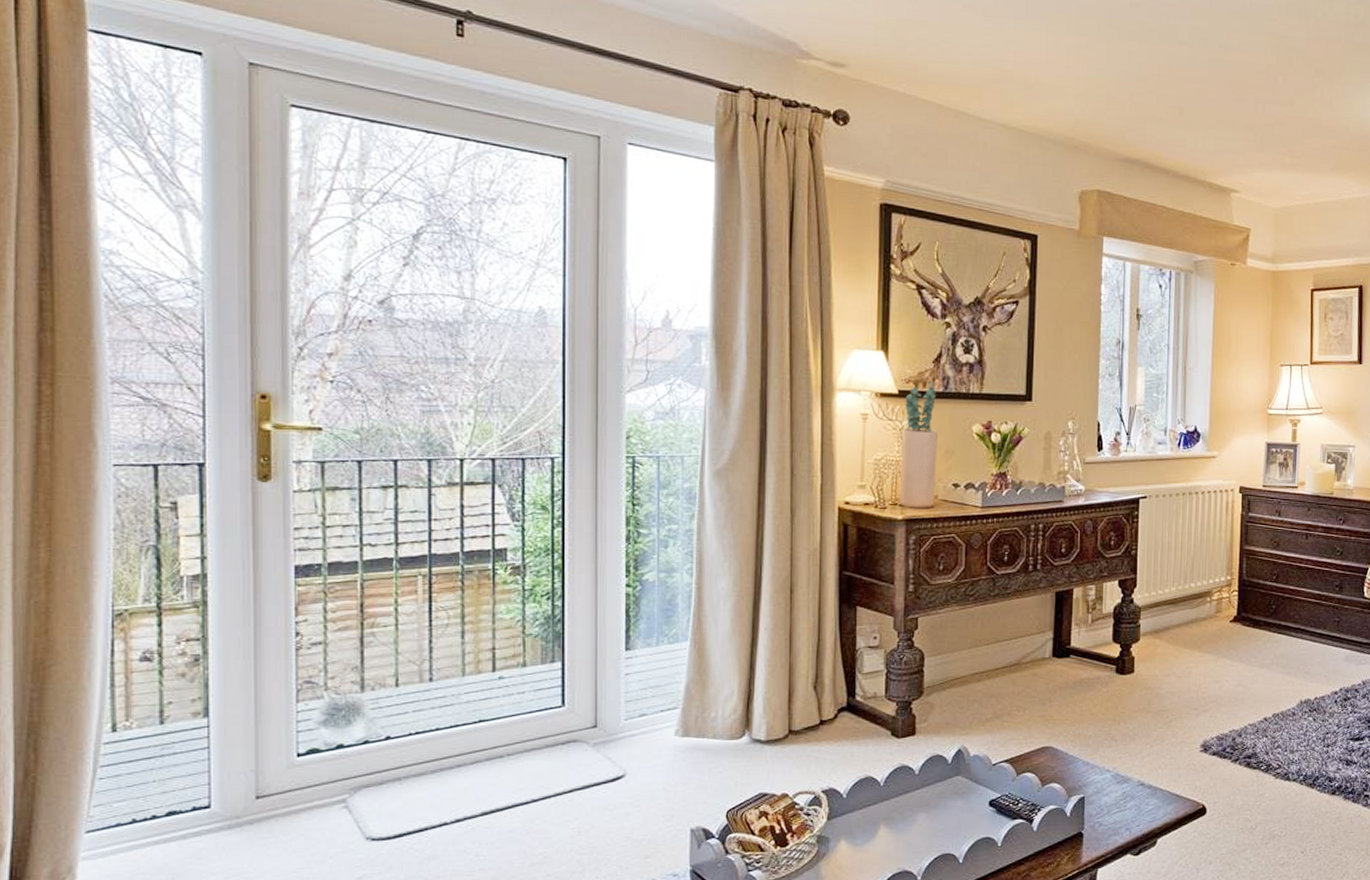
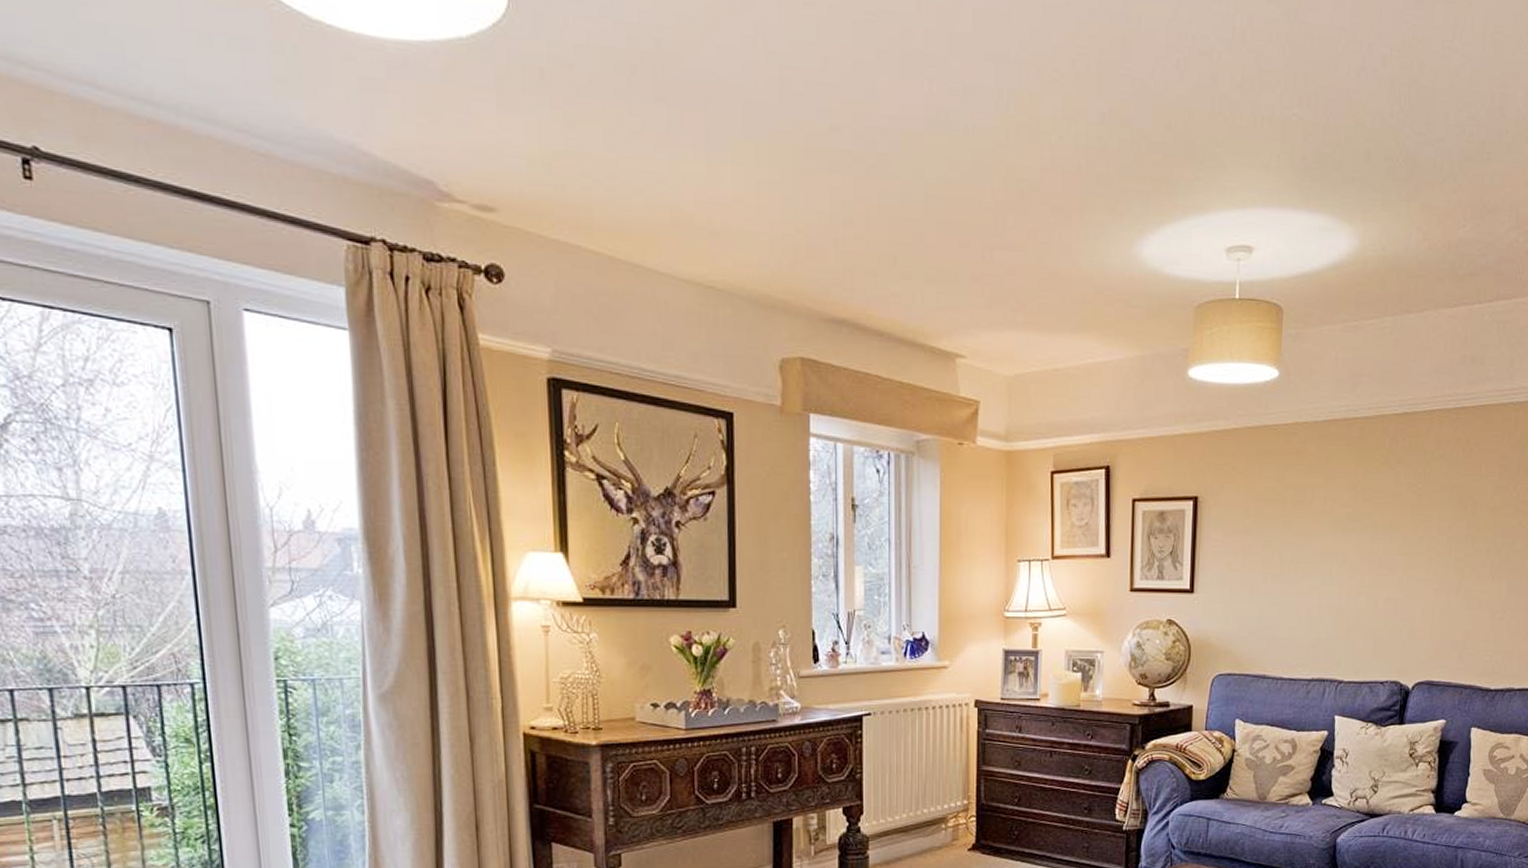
vase: present [899,376,938,508] -> none [590,581,632,732]

